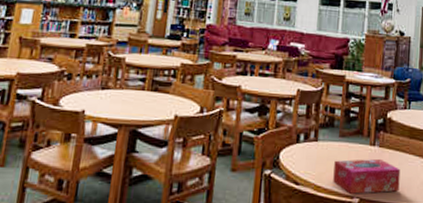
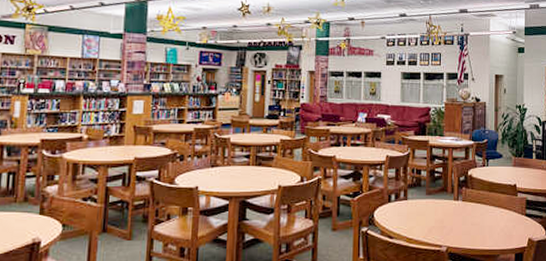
tissue box: present [333,158,401,194] -> none [423,211,482,243]

